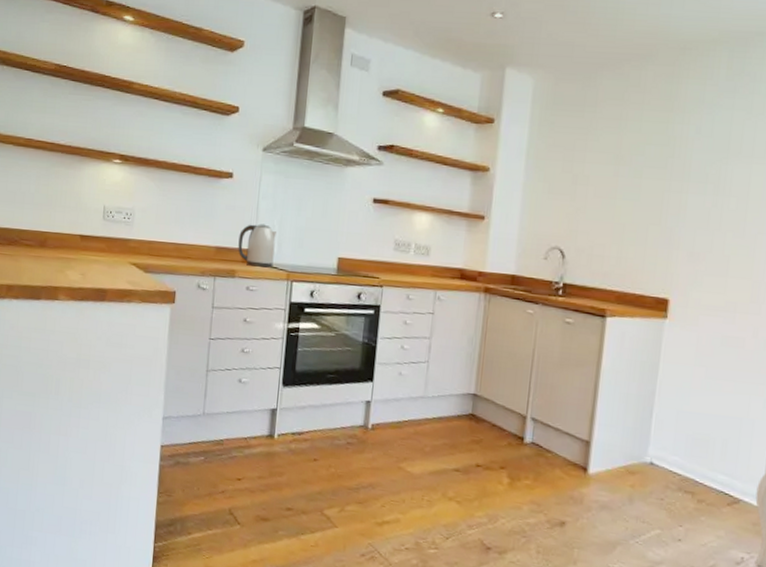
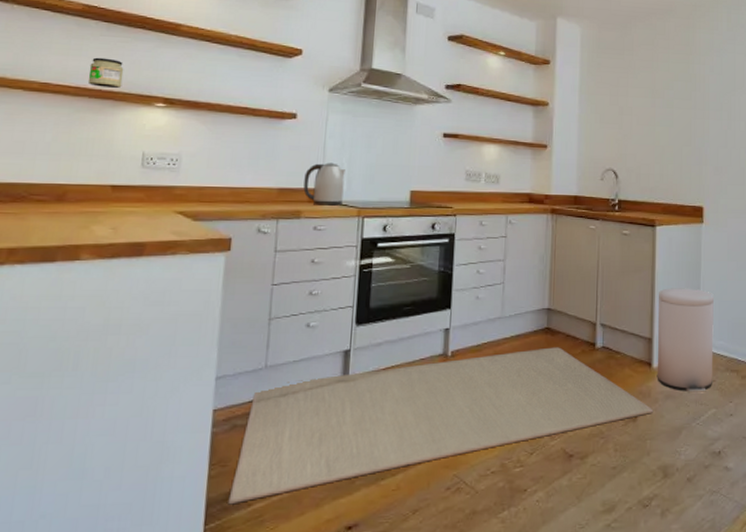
jar: none [60,115,88,145] -> present [87,57,124,89]
rug: none [172,430,585,531] -> present [228,347,654,505]
pedal bin: none [592,388,672,510] -> present [657,288,714,393]

